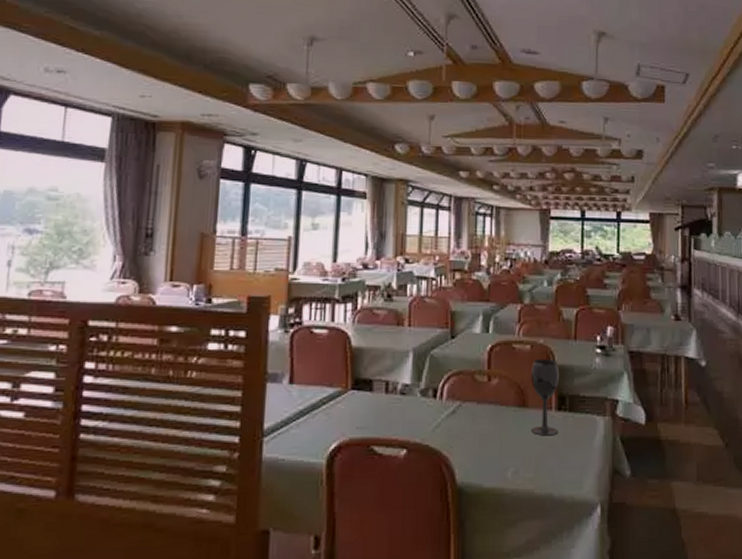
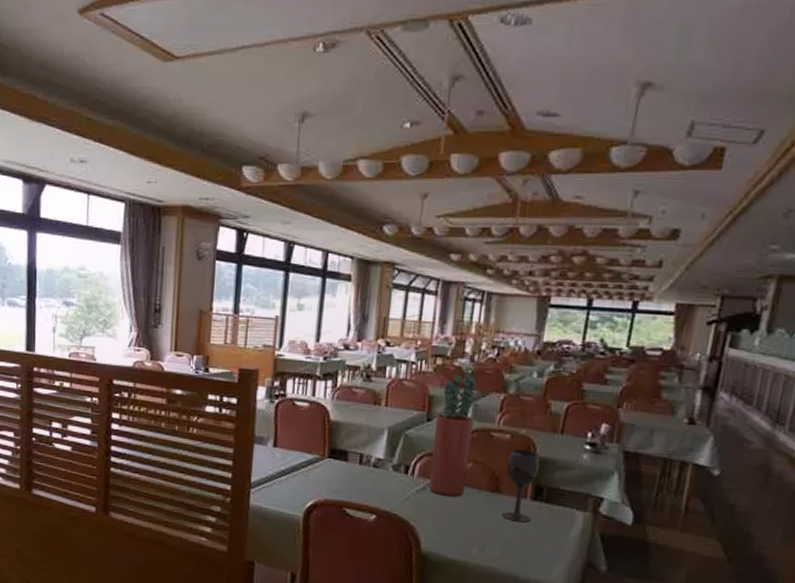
vase: none [459,274,495,417] -> present [429,361,477,497]

